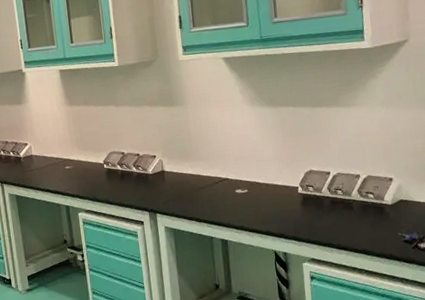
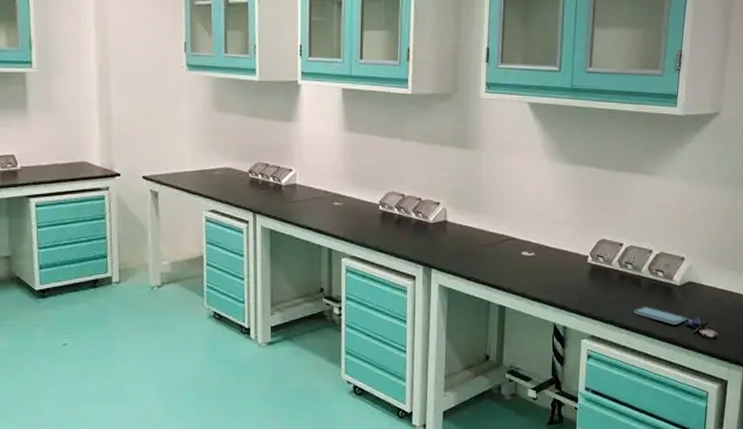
smartphone: none [349,226,403,242] -> present [633,306,686,325]

